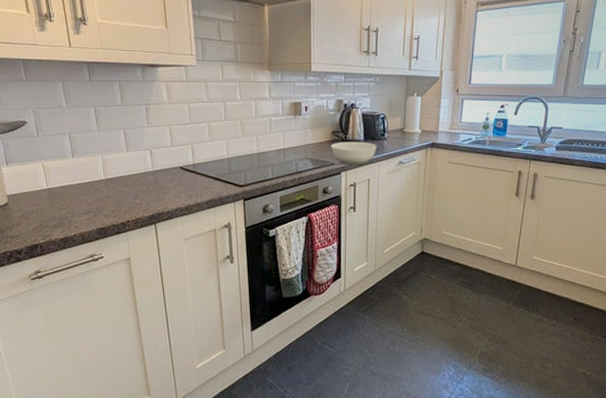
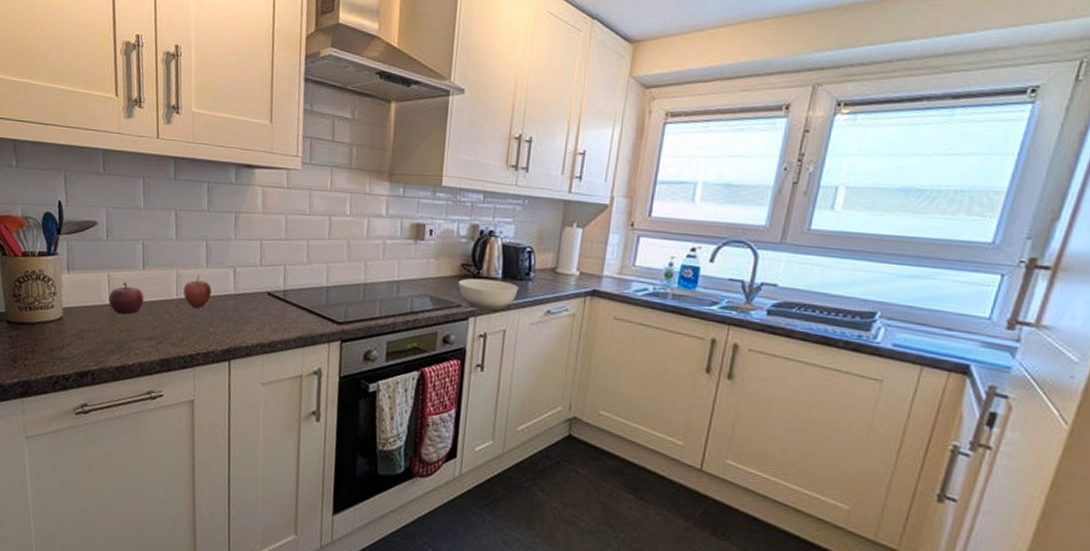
fruit: none [46,169,77,195] -> present [108,282,144,314]
fruit: none [109,159,133,184] -> present [183,276,212,308]

